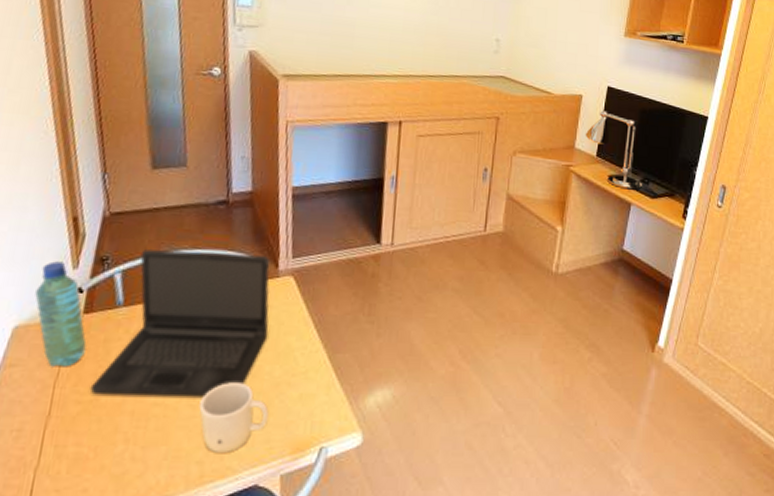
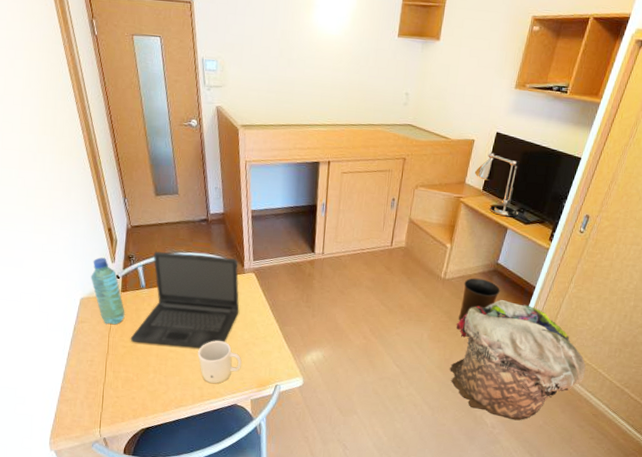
laundry basket: none [572,299,747,474] -> present [450,300,586,421]
waste bin: none [579,270,629,332] -> present [459,278,500,321]

